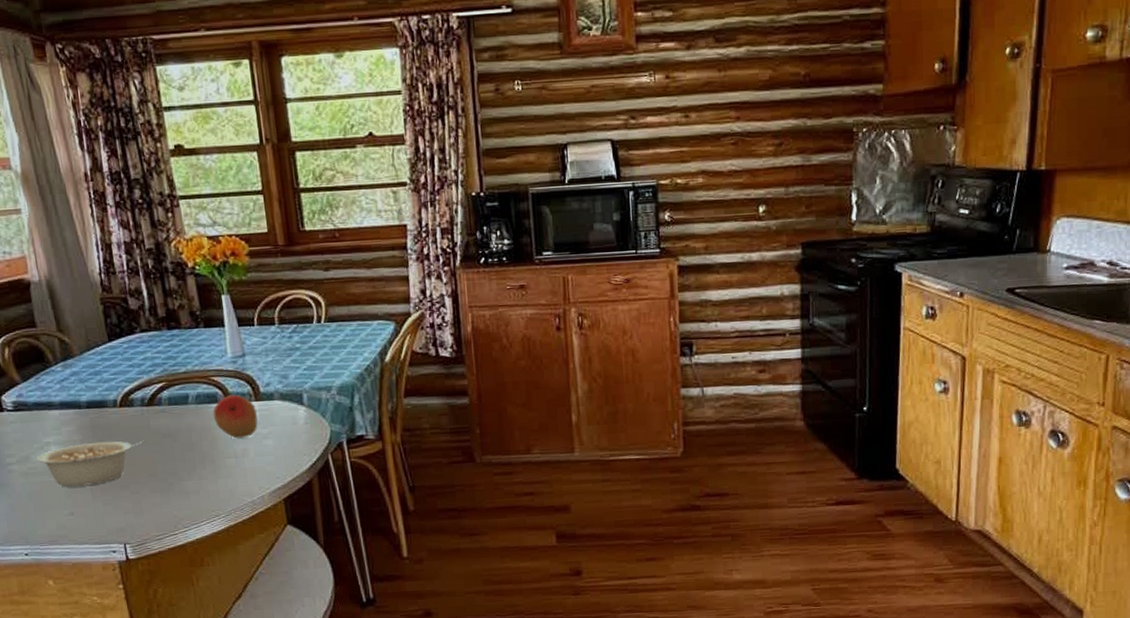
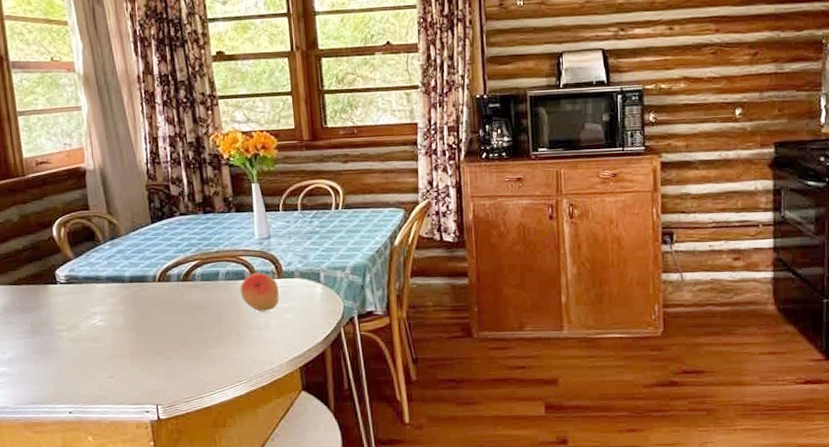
legume: present [37,440,146,487] -> none [84,312,180,352]

